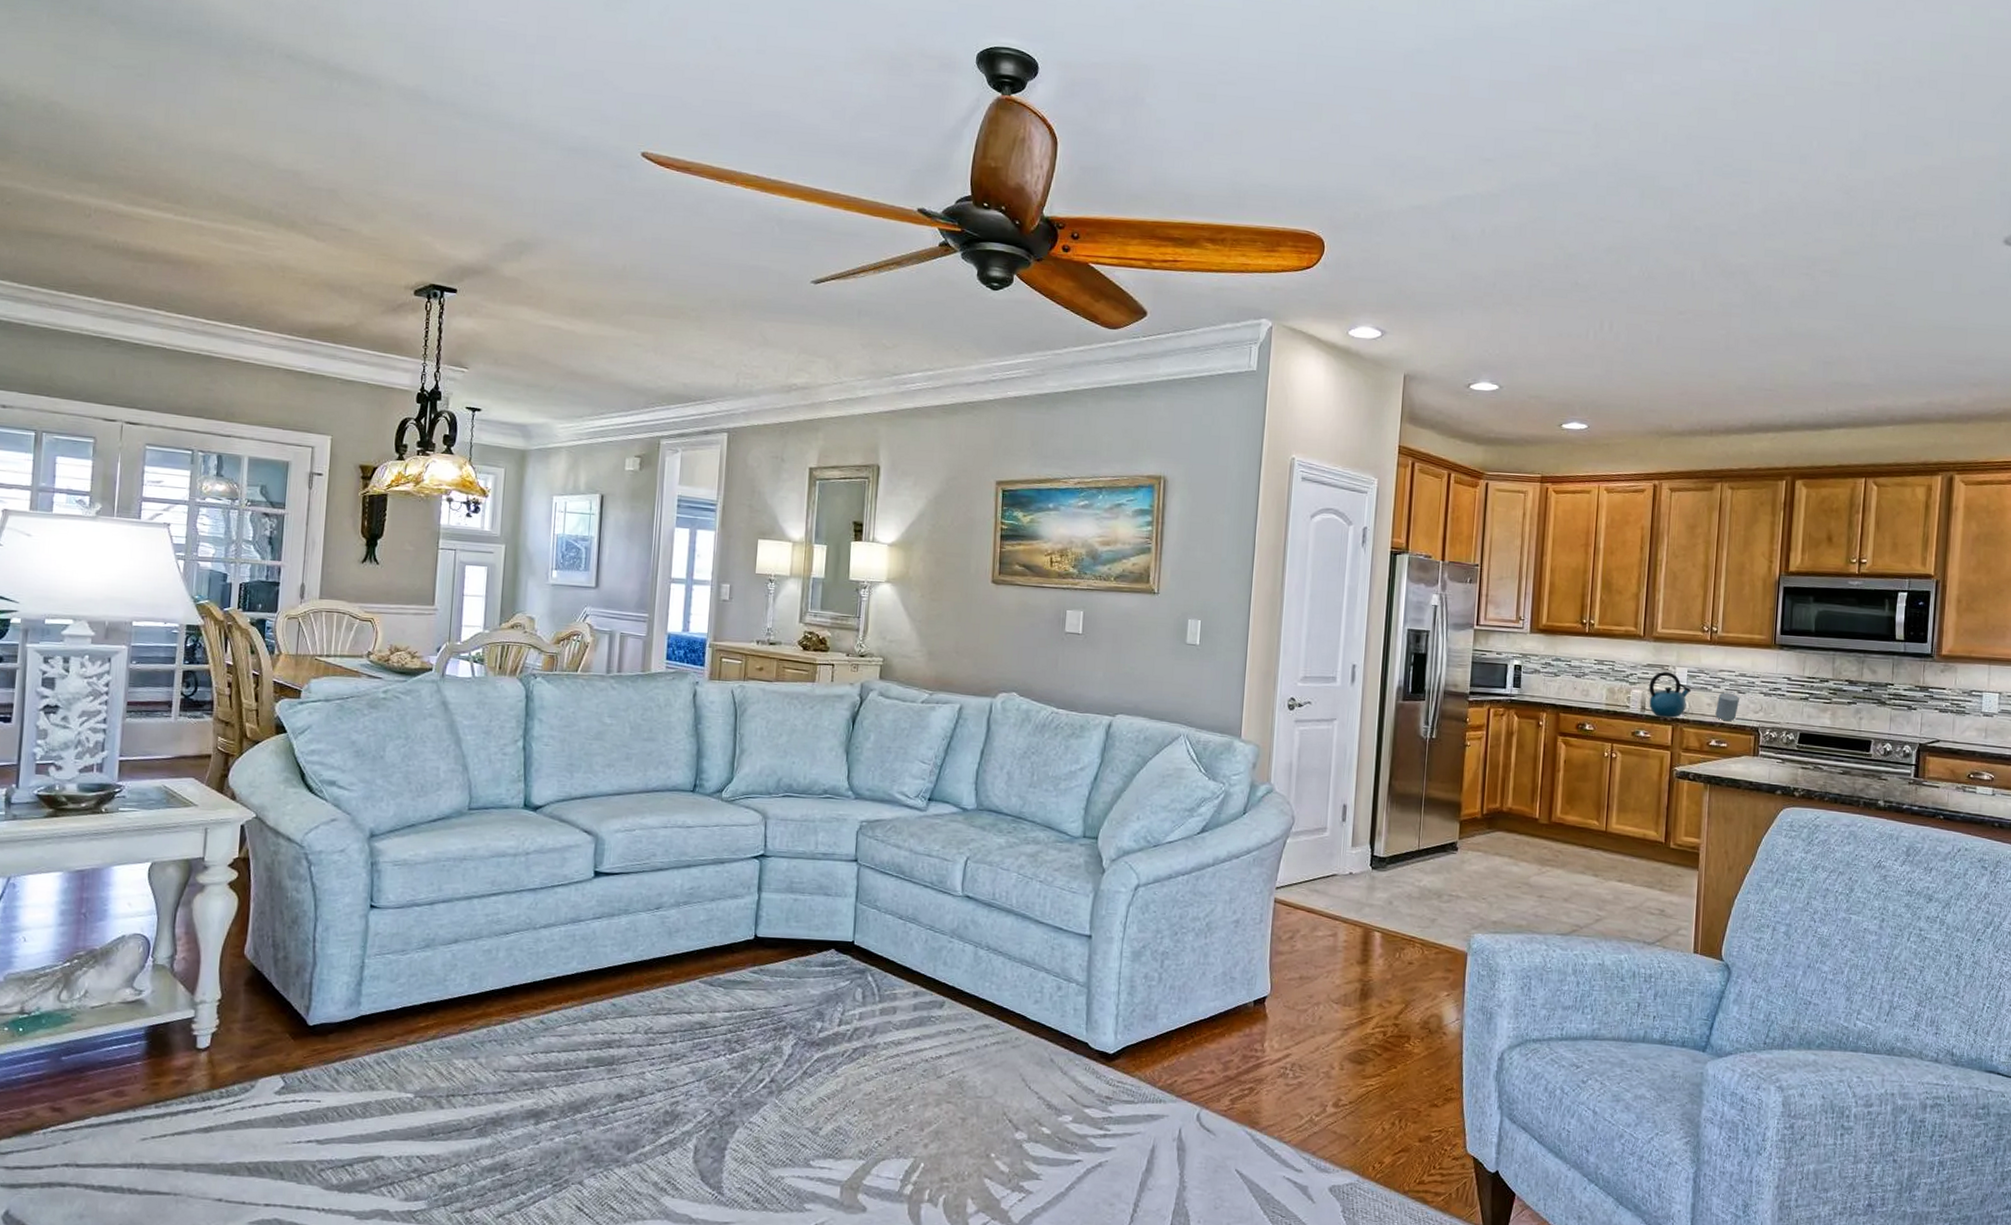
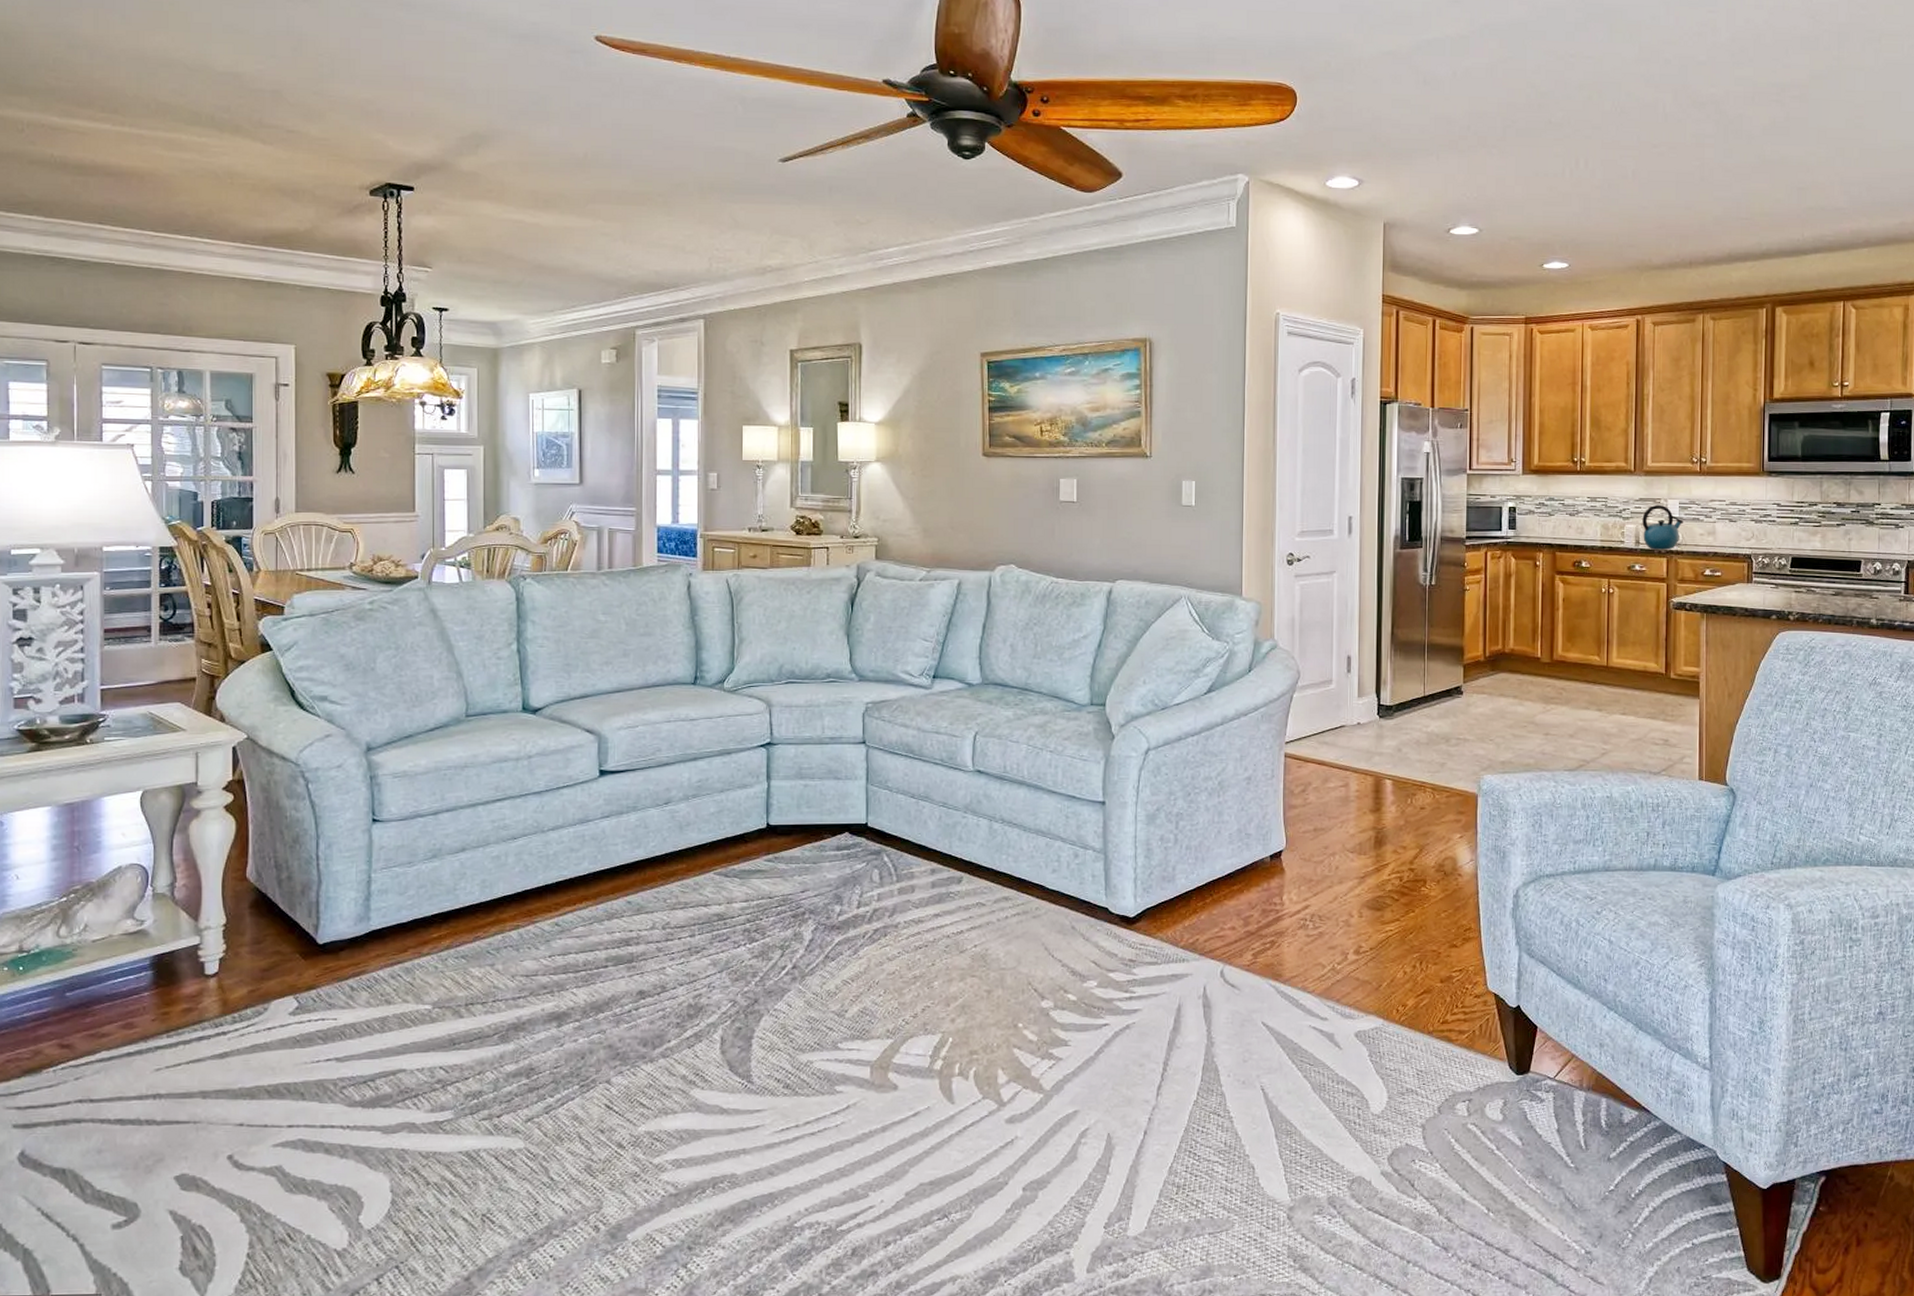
canister: present [1709,691,1740,721] -> none [1702,521,1732,549]

